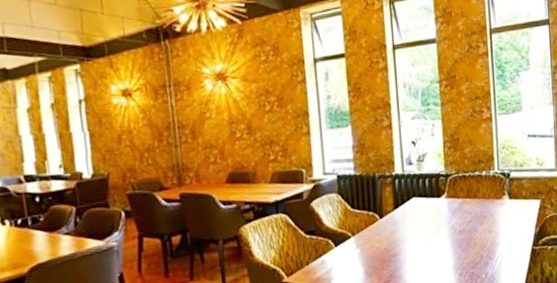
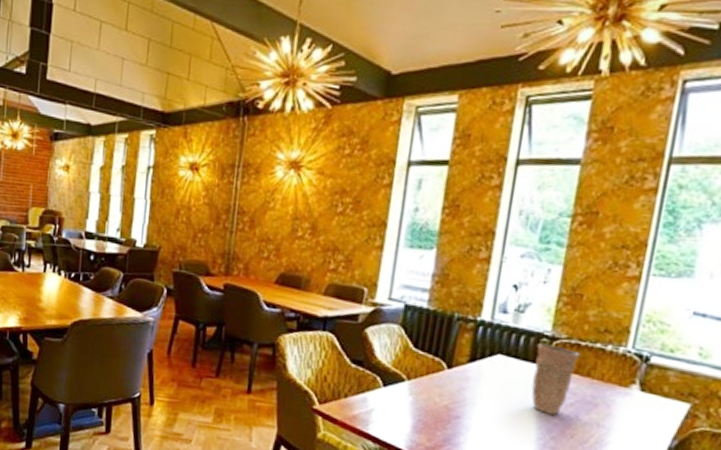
vase: none [438,180,467,234] -> present [531,343,581,415]

